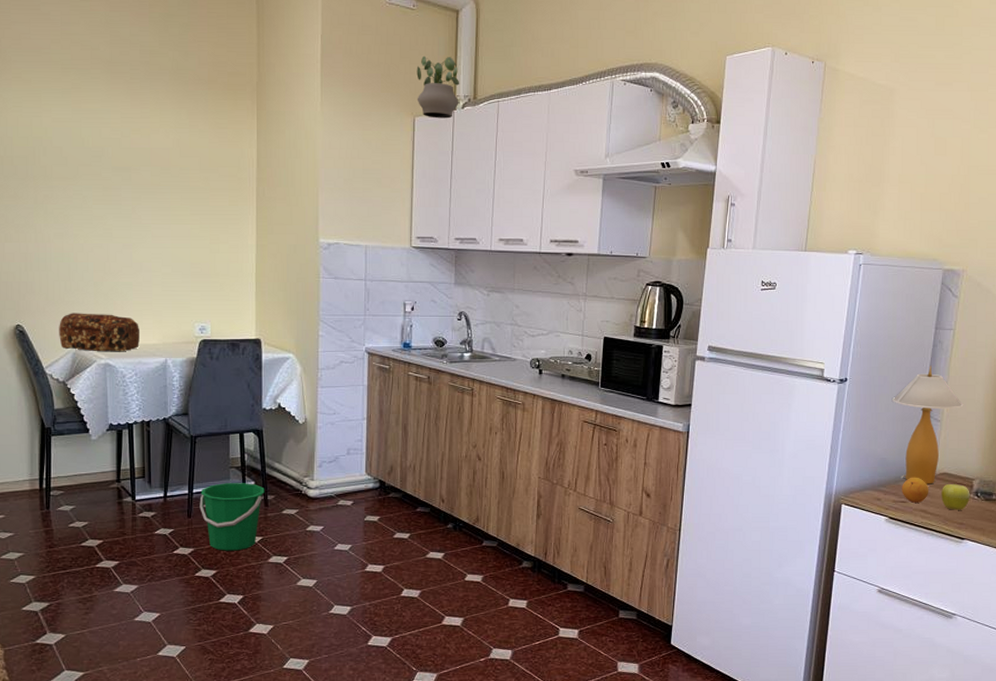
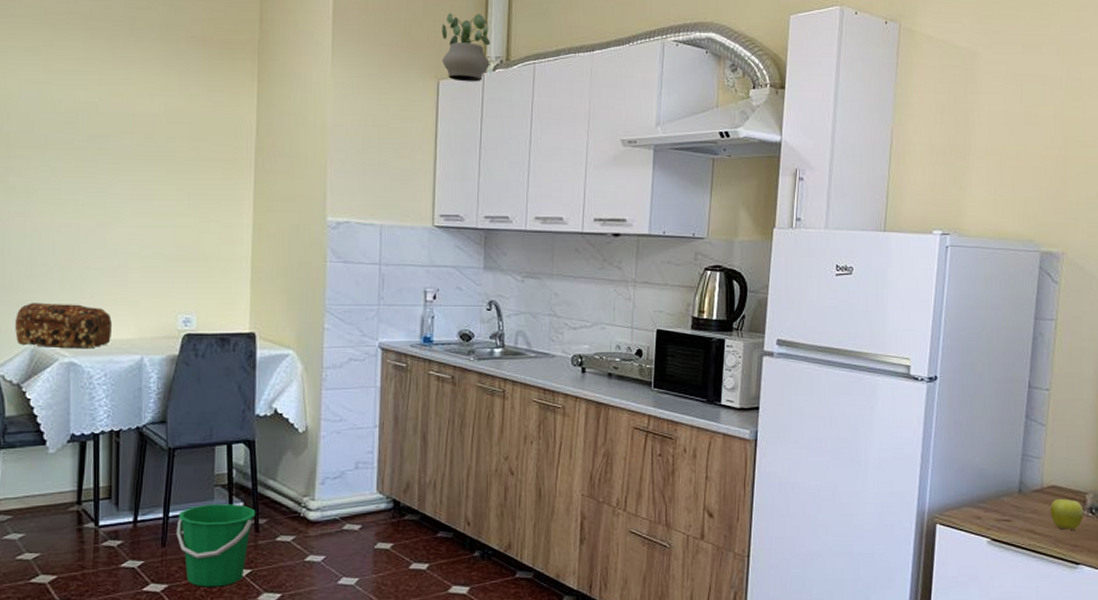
table lamp: present [893,365,964,485] -> none [990,361,1071,500]
fruit: present [902,477,929,503] -> none [1005,491,1037,521]

